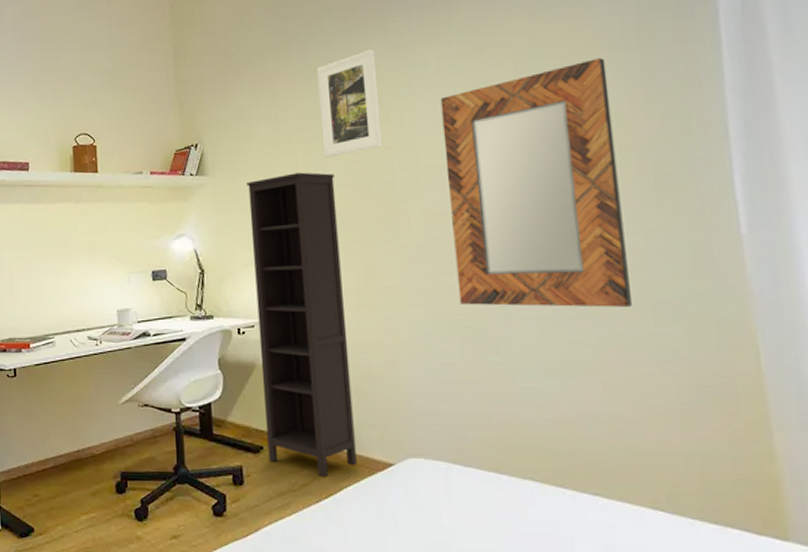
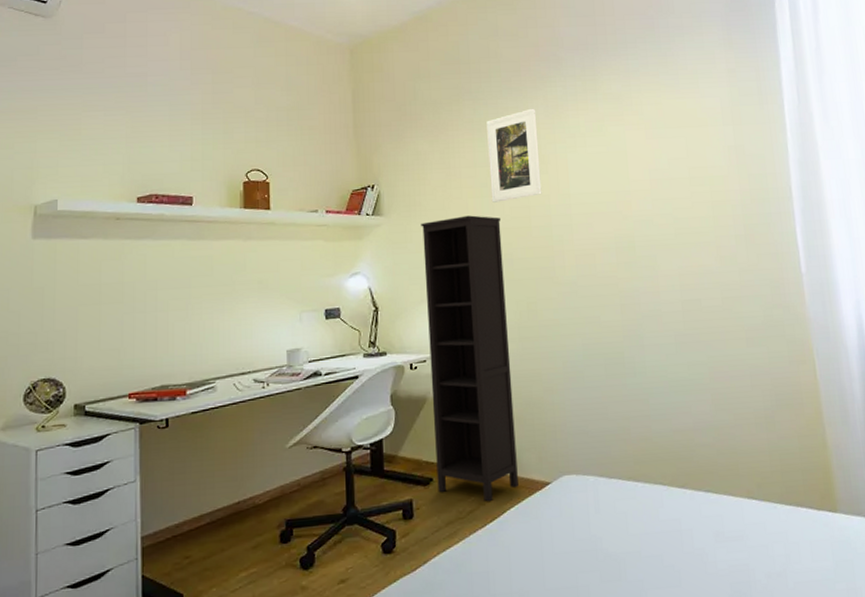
home mirror: present [440,58,633,308] -> none [589,130,732,335]

